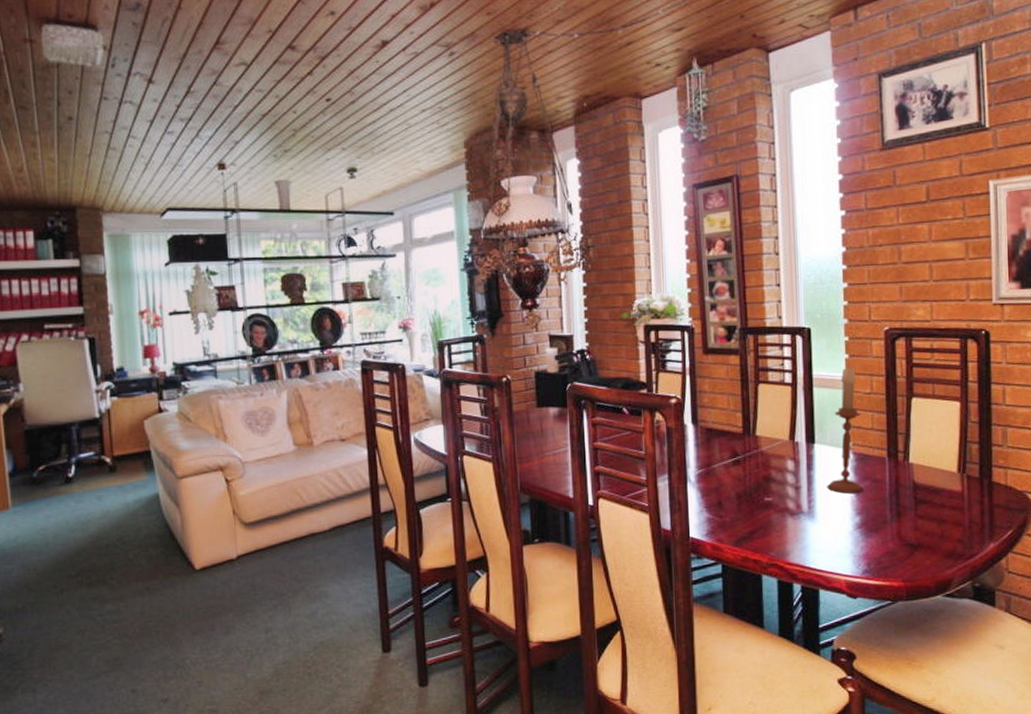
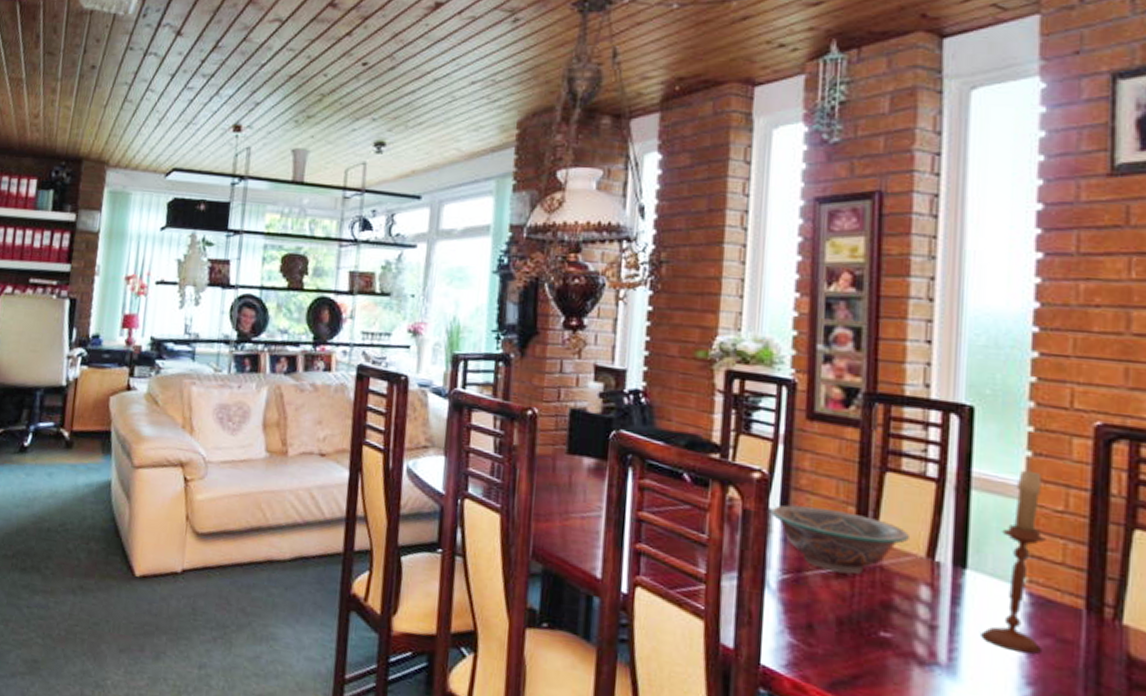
bowl: none [685,417,777,462] -> present [770,504,909,575]

